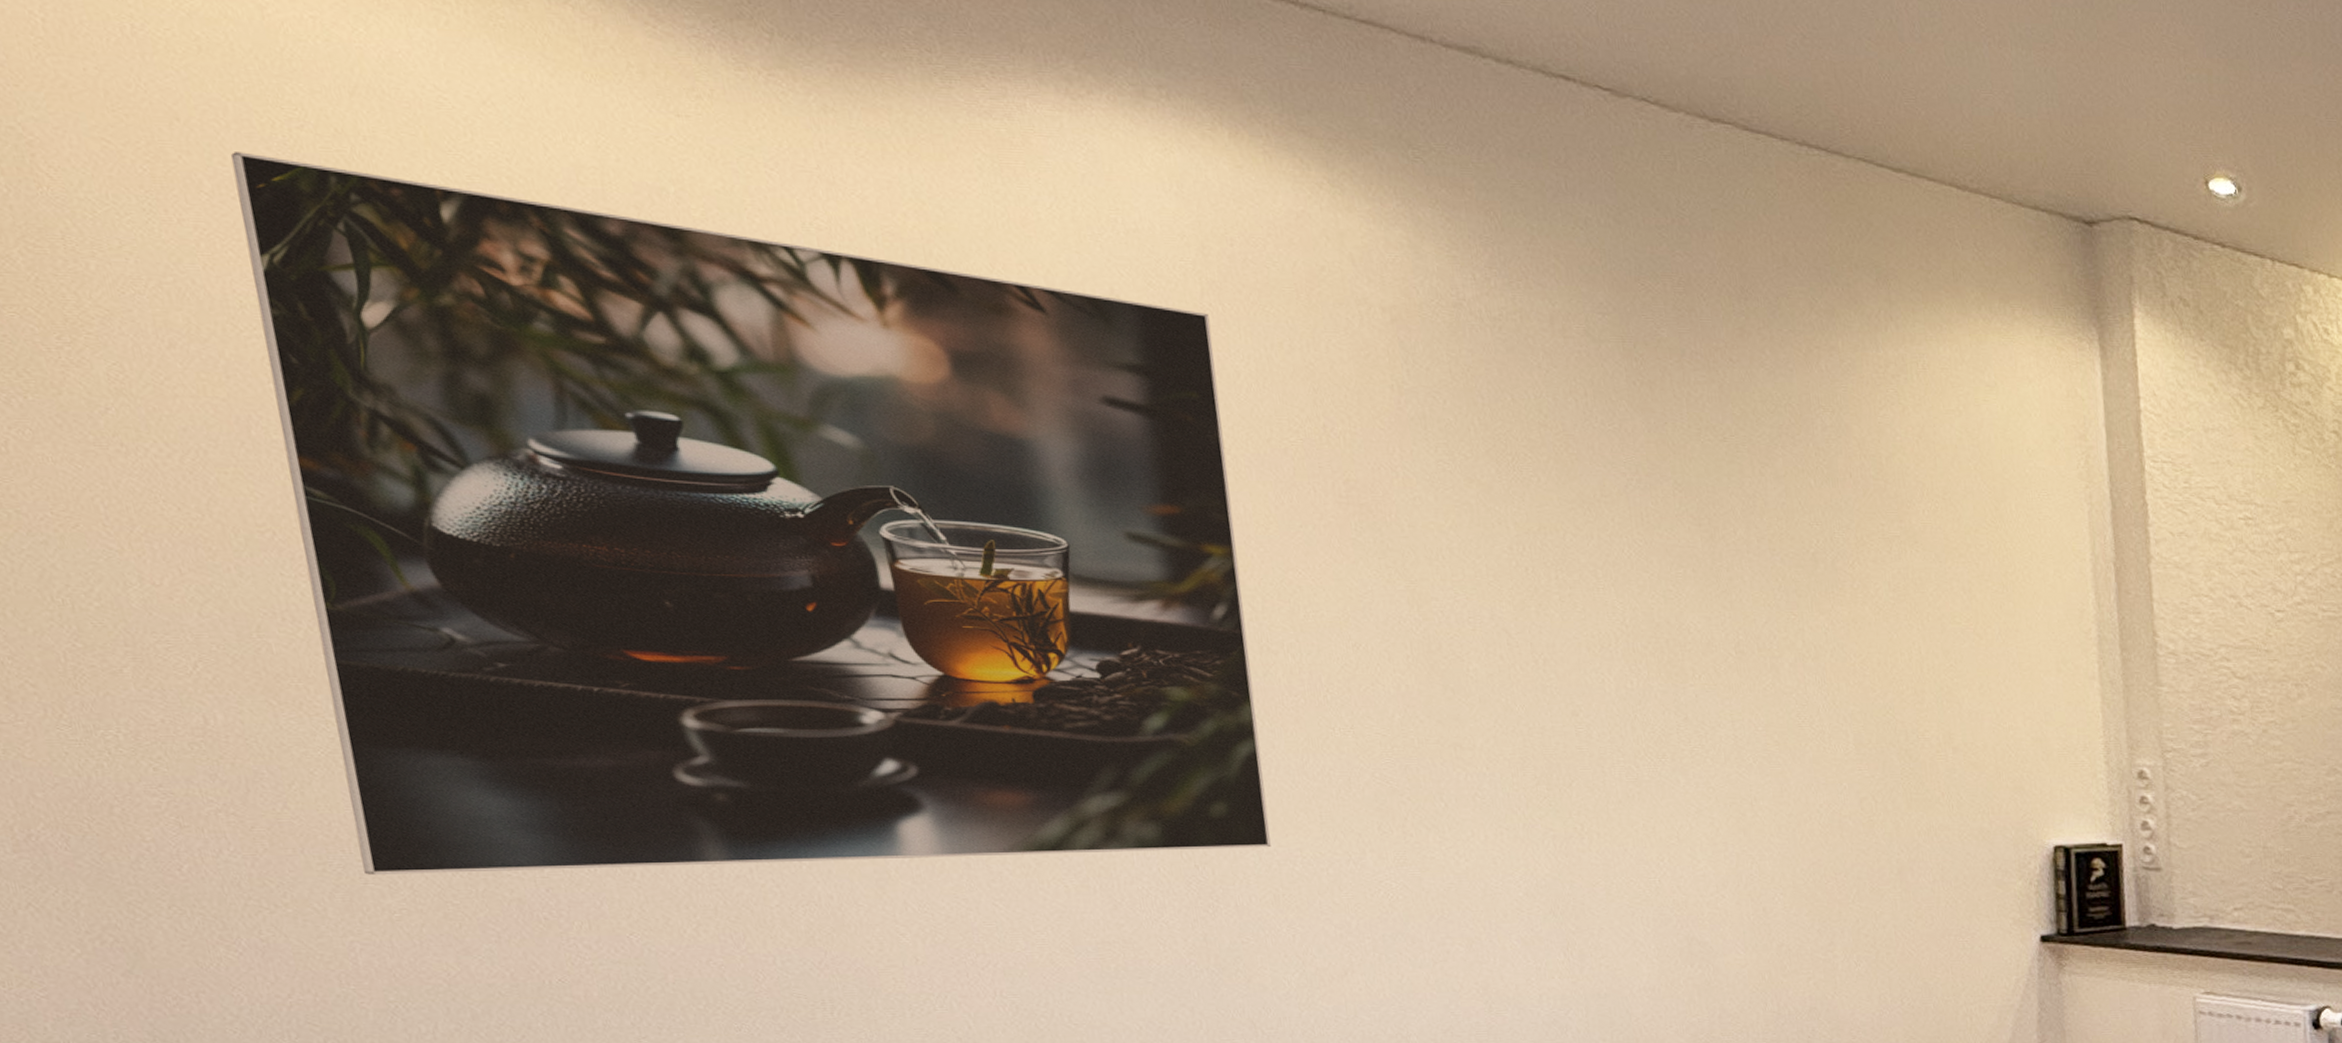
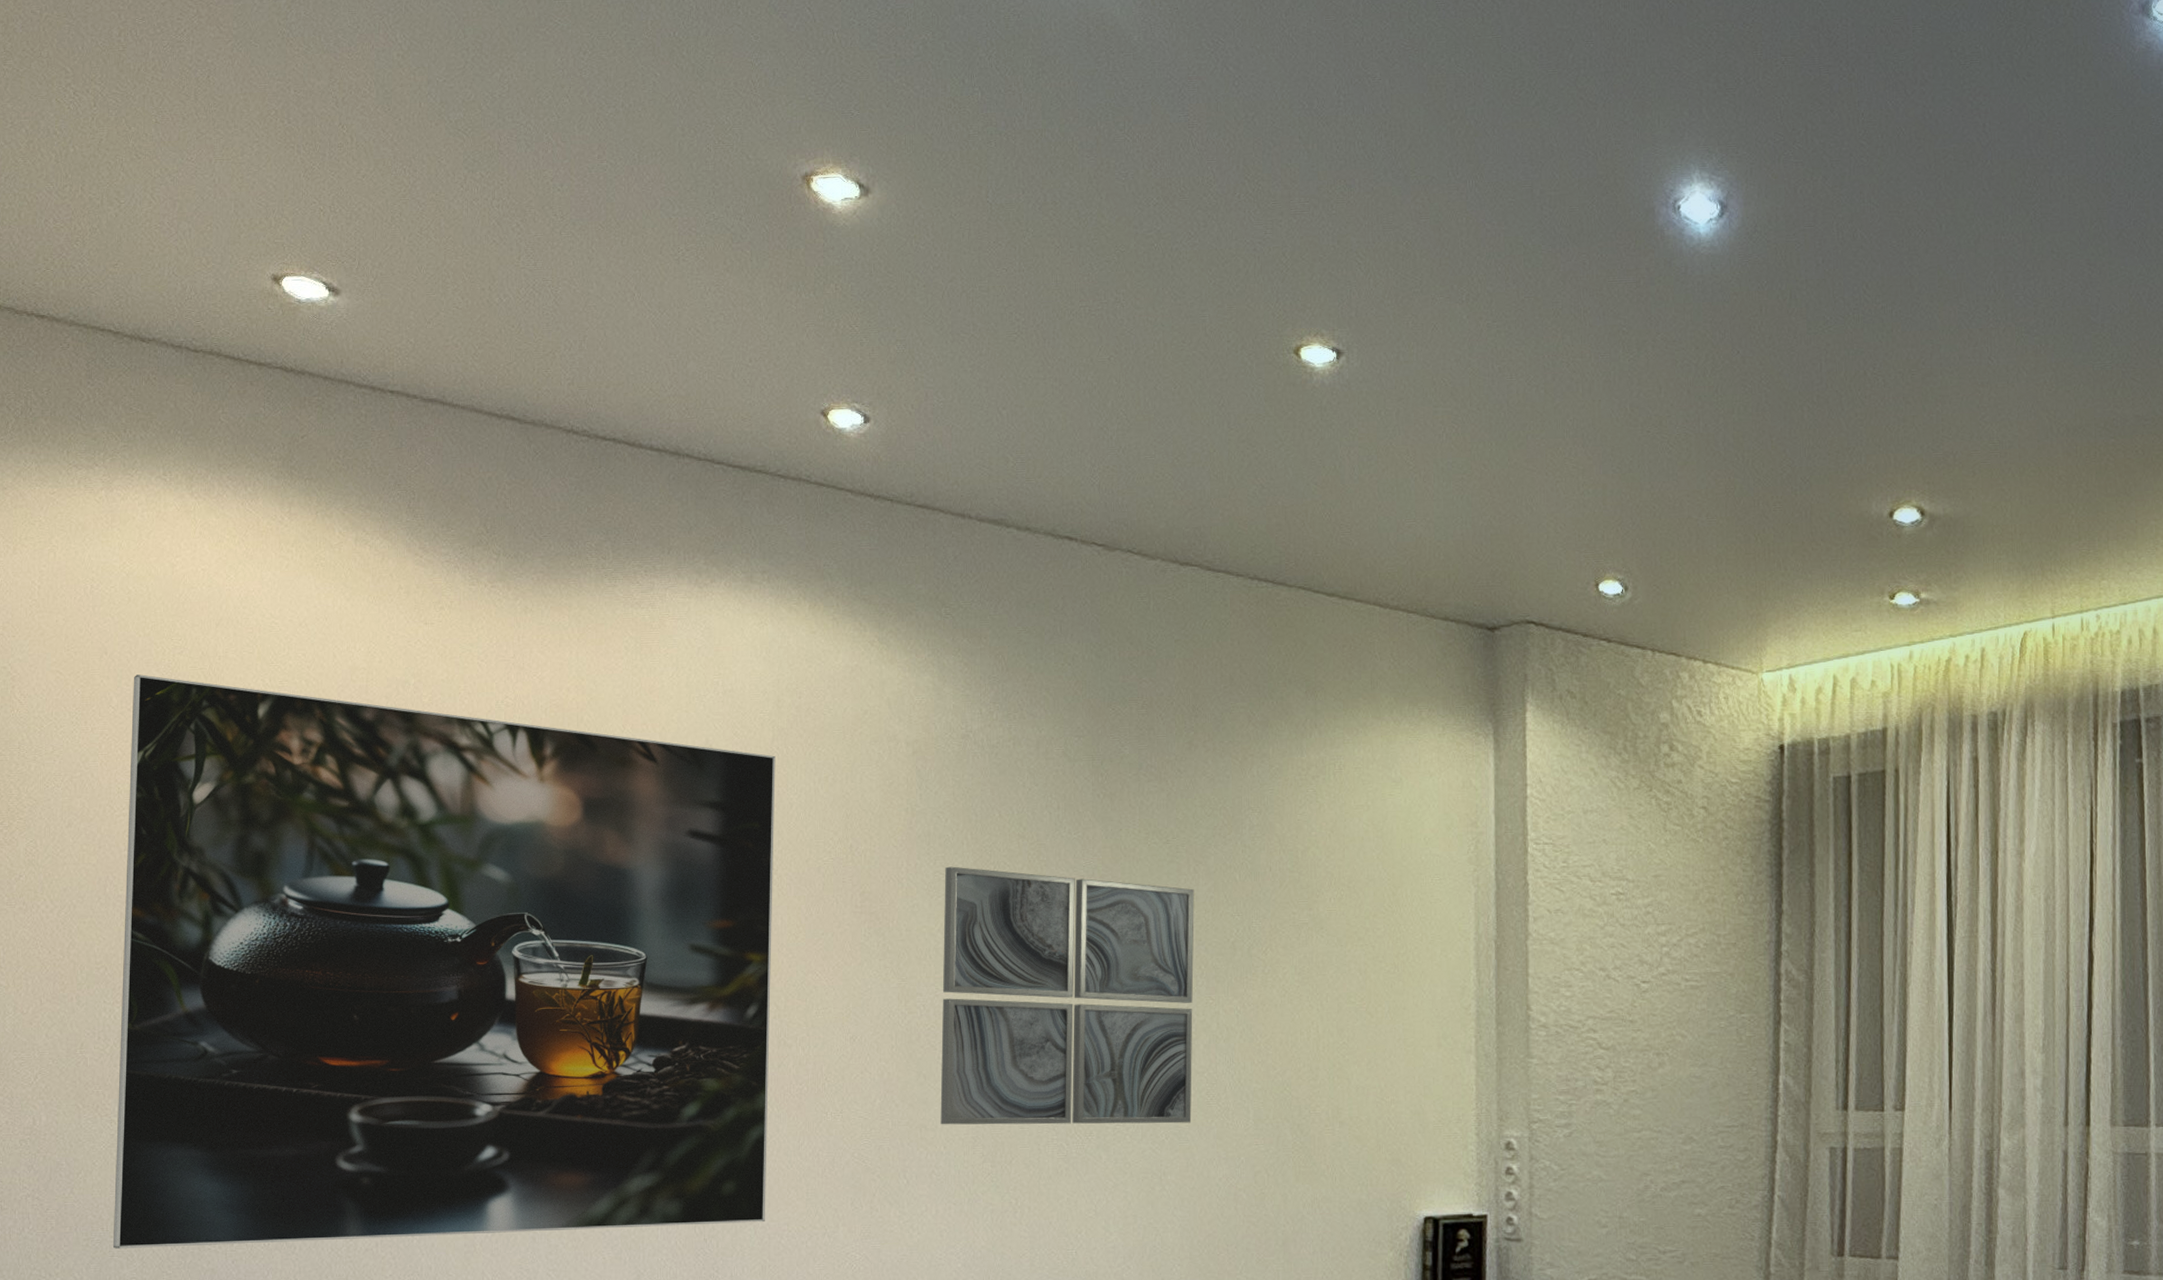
wall art: none [1450,455,1782,747] -> present [940,866,1194,1125]

